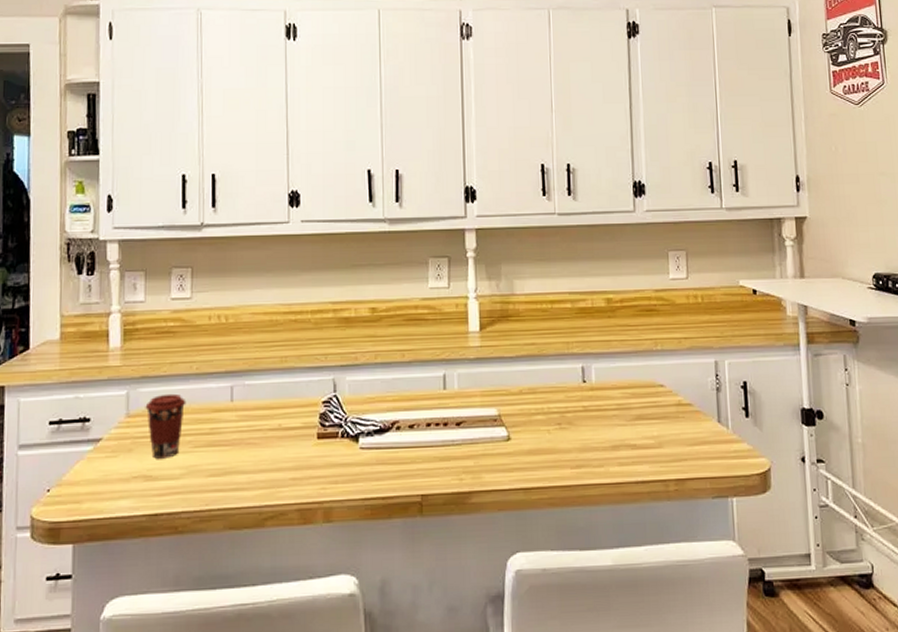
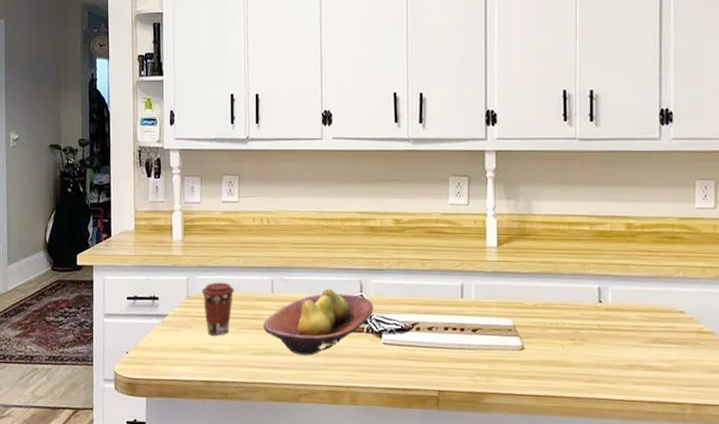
fruit bowl: none [221,390,349,471] -> present [263,288,374,356]

